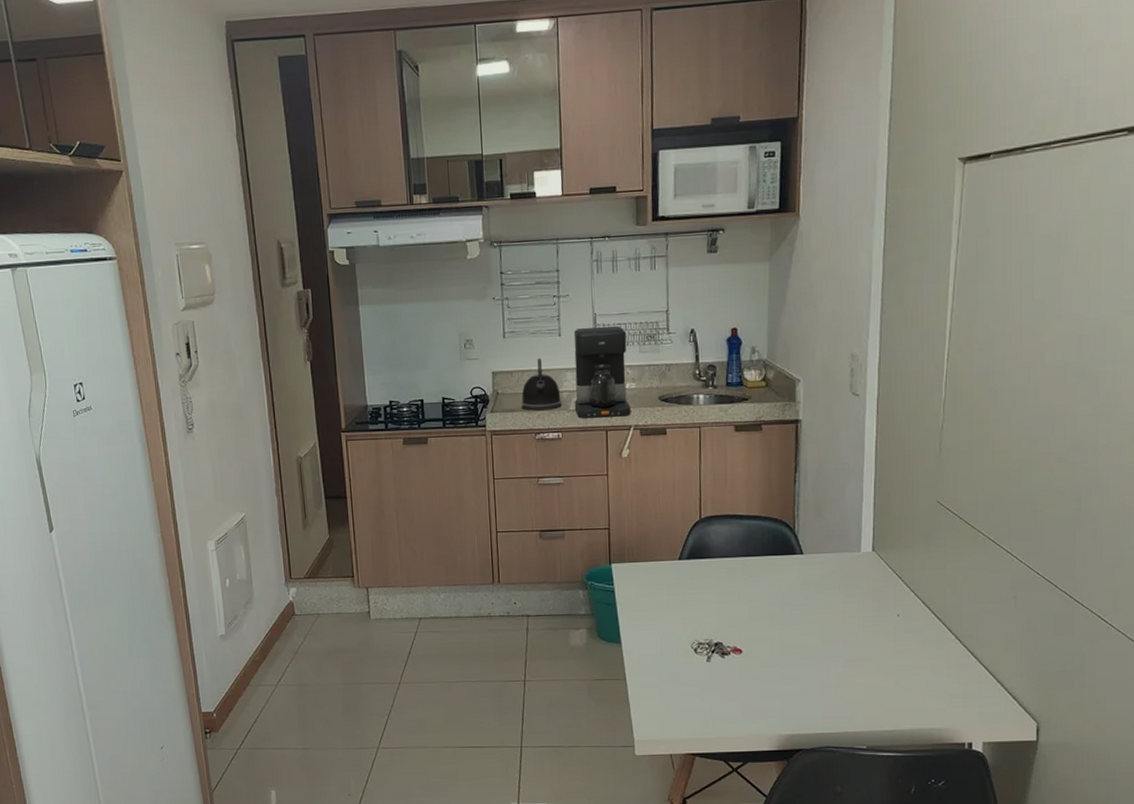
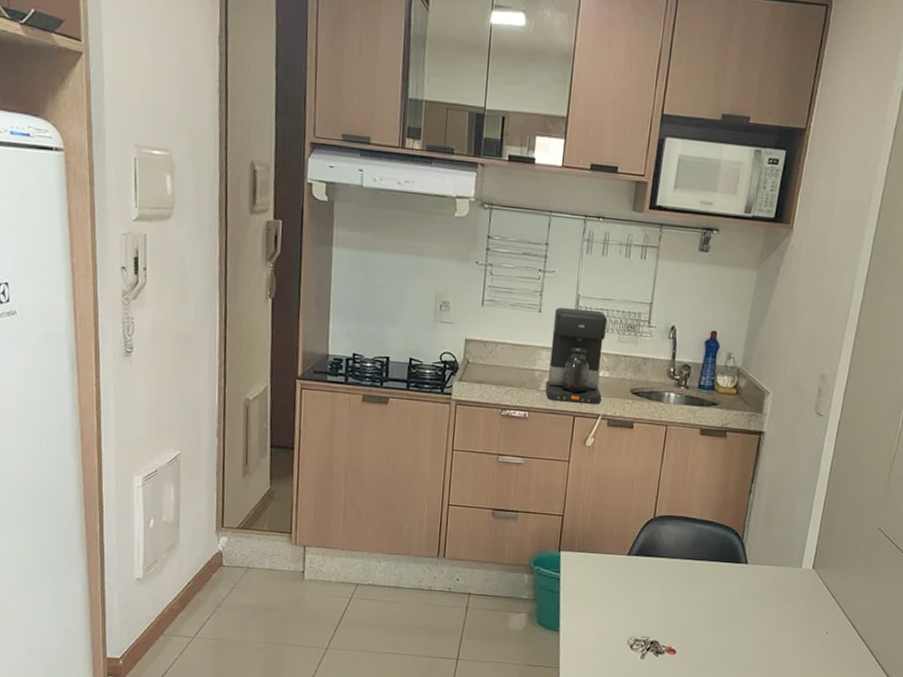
kettle: present [521,358,562,411] -> none [491,332,533,388]

